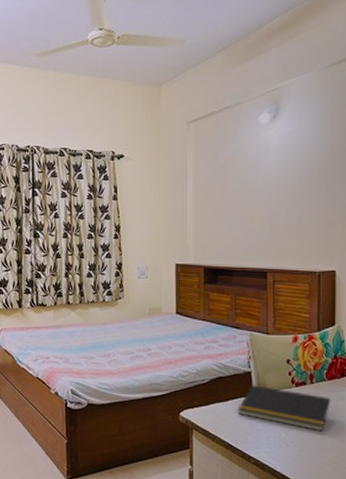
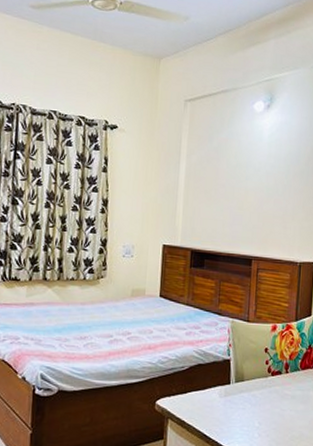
notepad: present [237,385,331,432] -> none [214,373,304,421]

